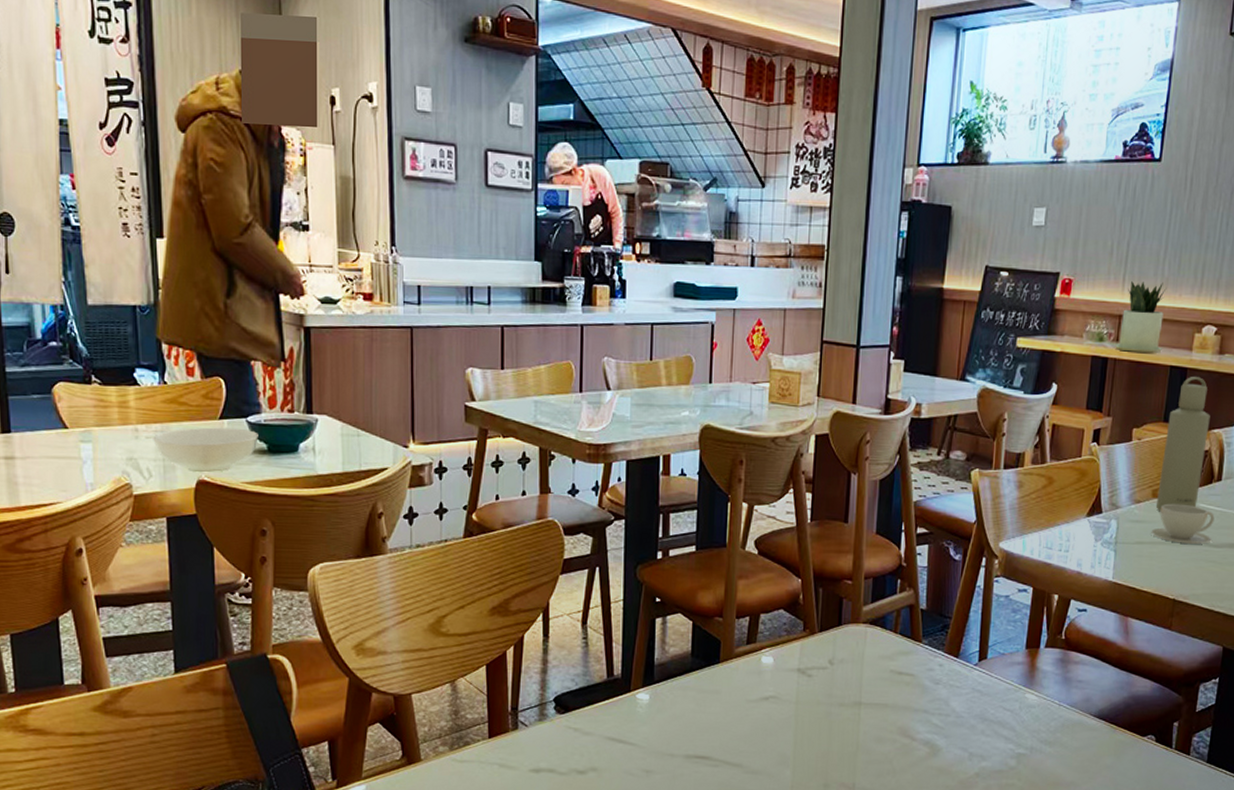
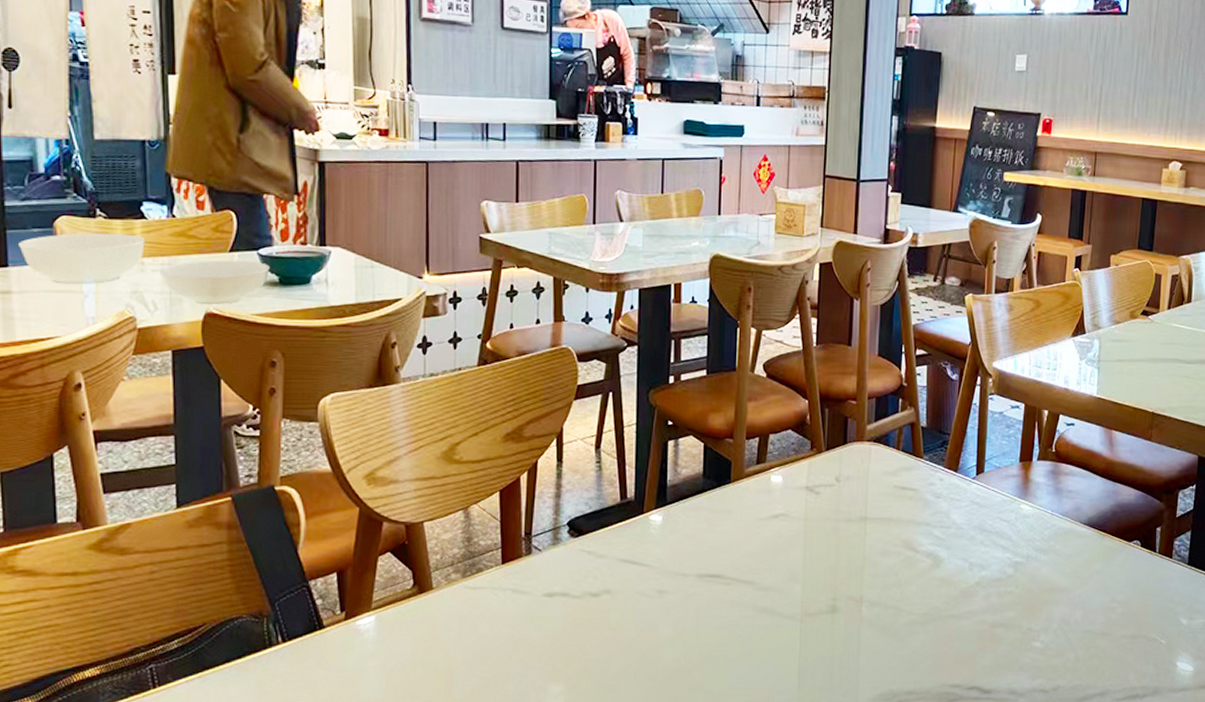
bowl: none [20,399,140,451] -> present [19,233,146,285]
planter: present [1114,281,1167,354] -> none [1091,121,1137,187]
teacup: present [1151,503,1215,544] -> none [1130,324,1186,361]
bottle: present [1155,377,1210,511] -> none [1133,208,1179,331]

